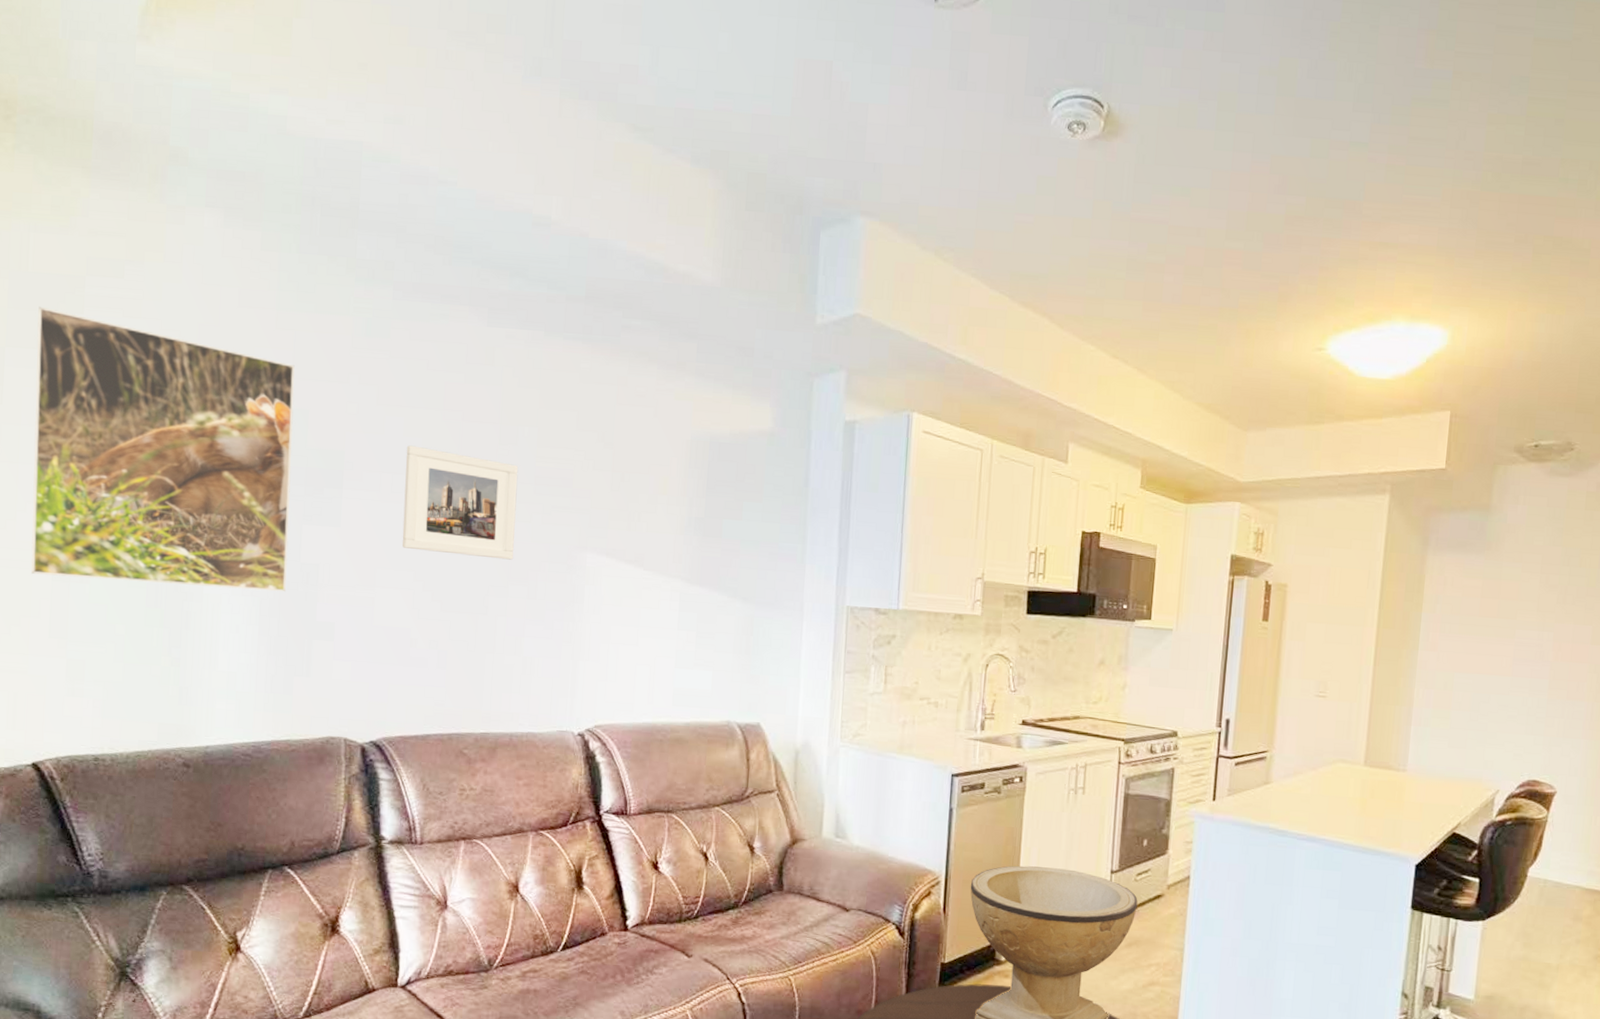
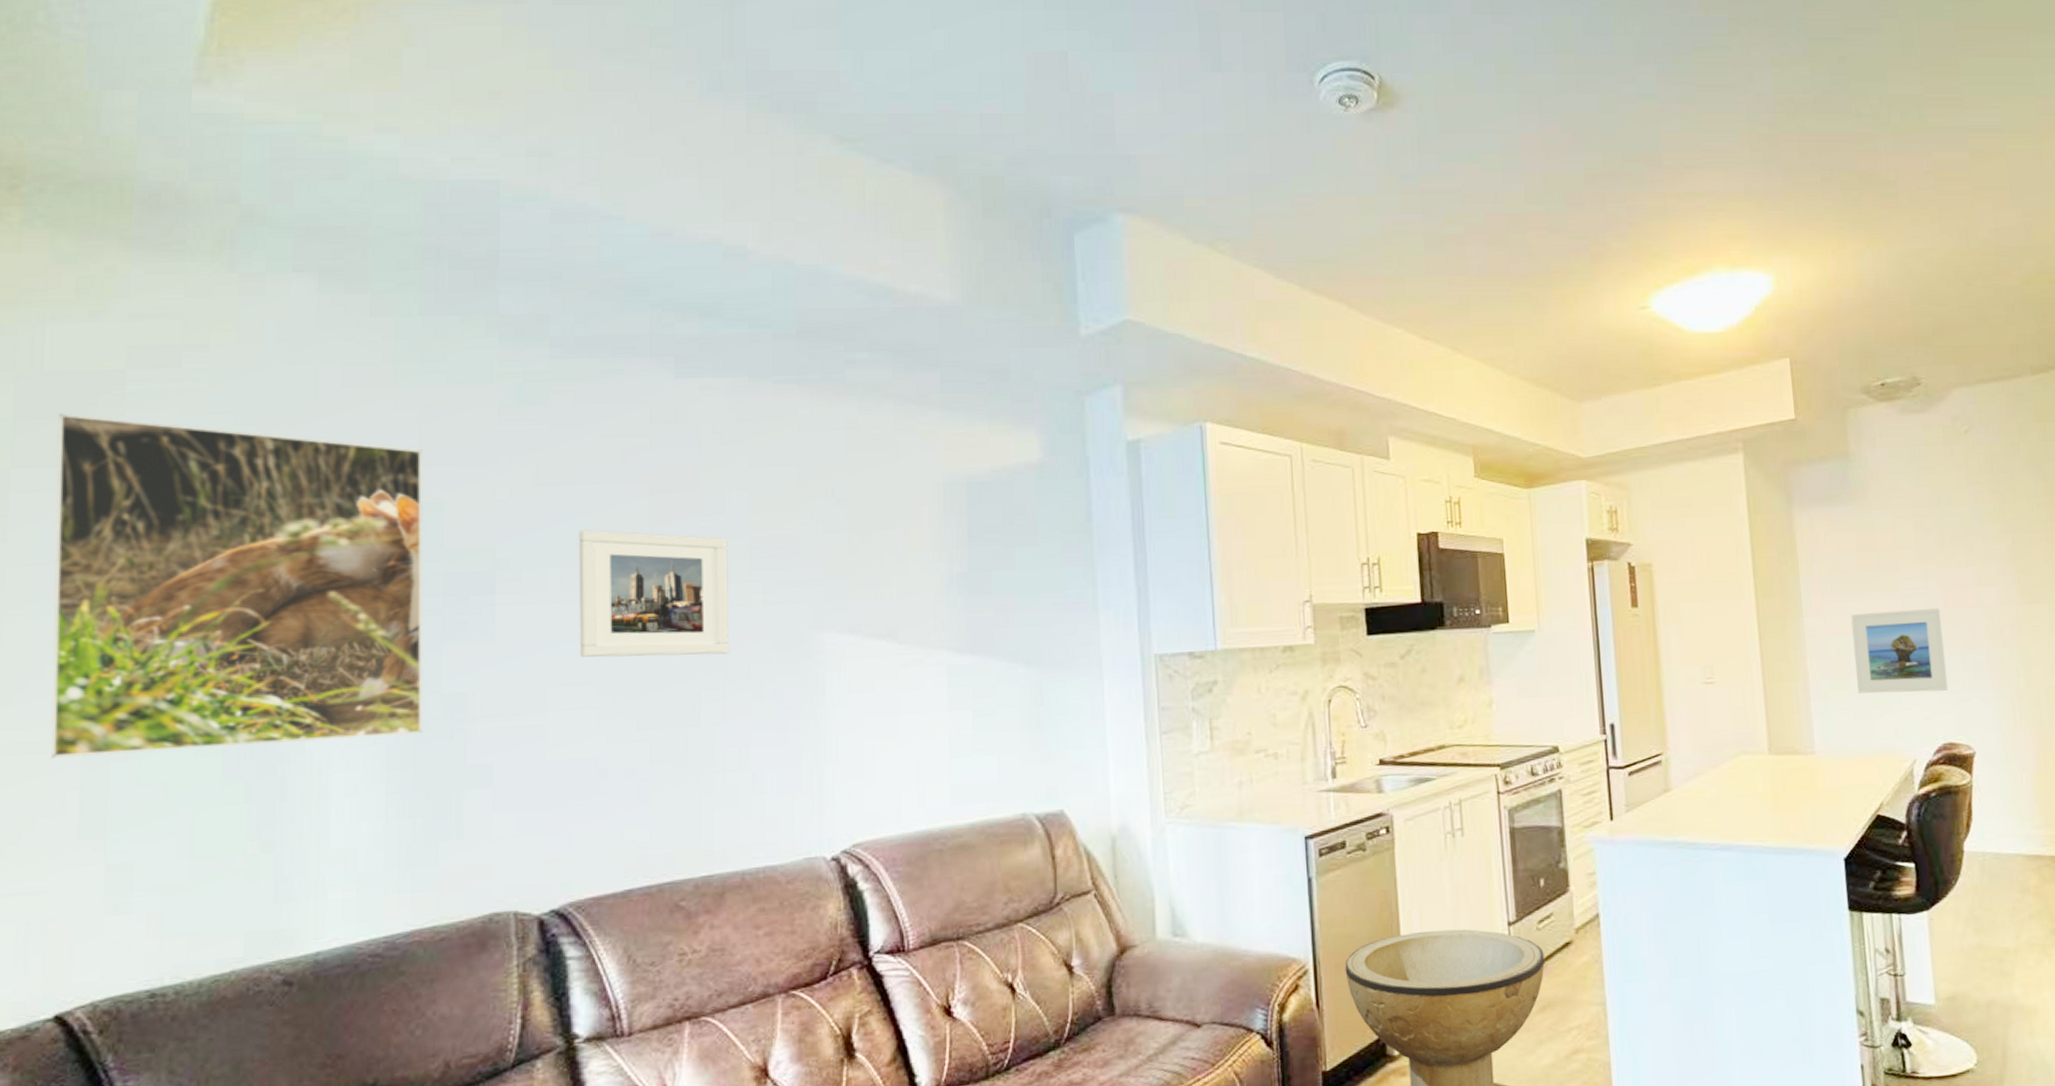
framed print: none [1457,654,1550,734] -> present [1851,607,1949,694]

